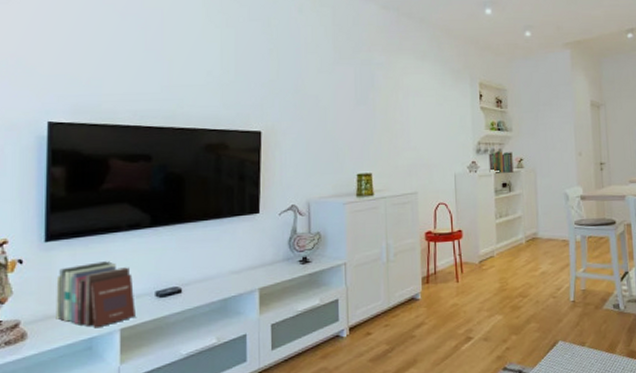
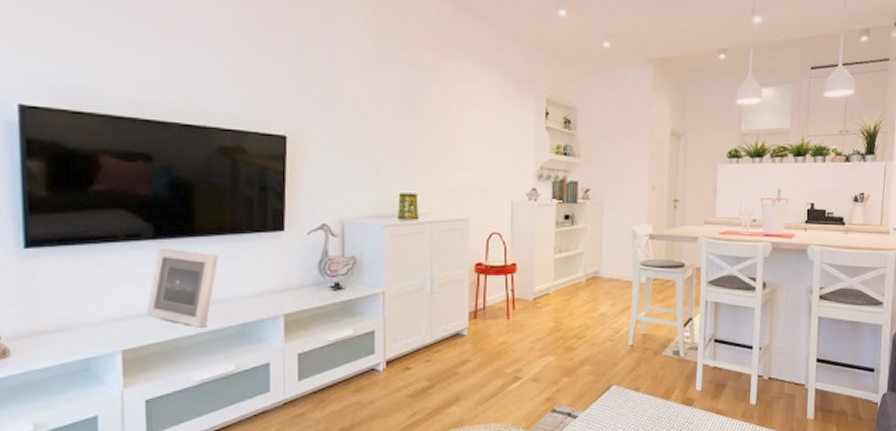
books: present [56,261,135,329] -> none [41,275,139,349]
picture frame: none [141,234,203,305] -> present [146,247,218,328]

